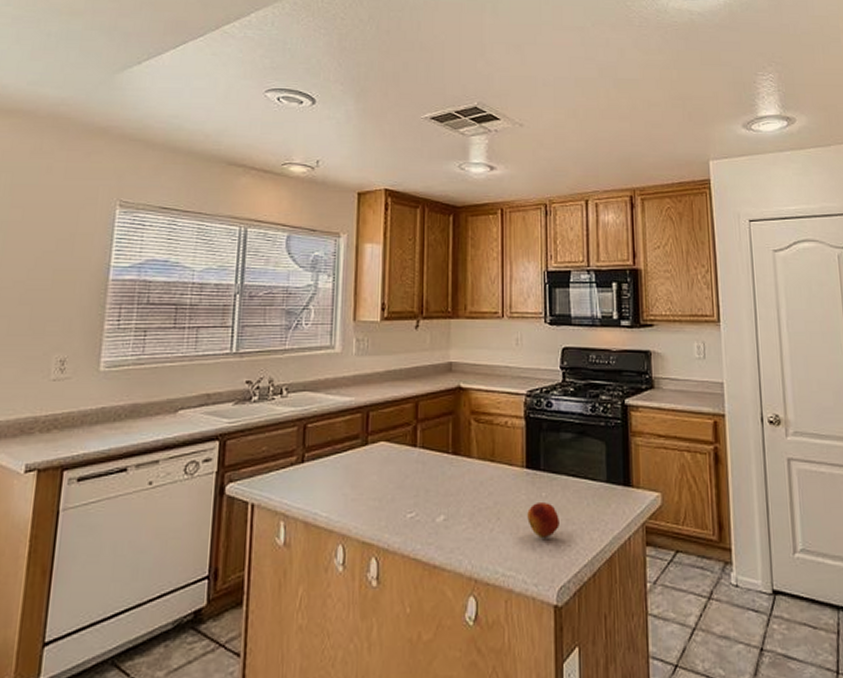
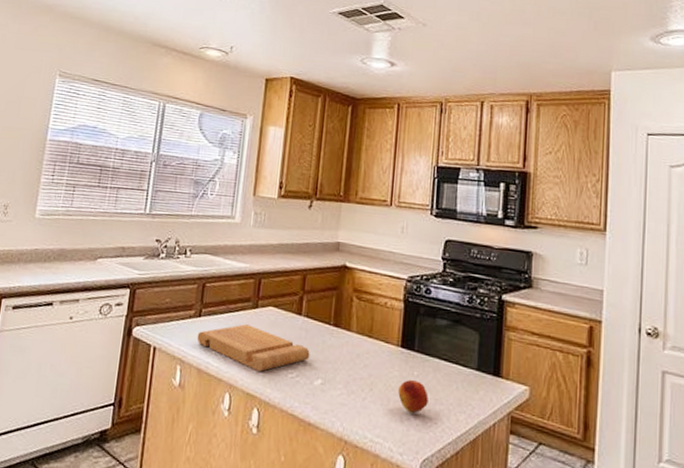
cutting board: none [301,465,429,516] -> present [197,324,310,372]

